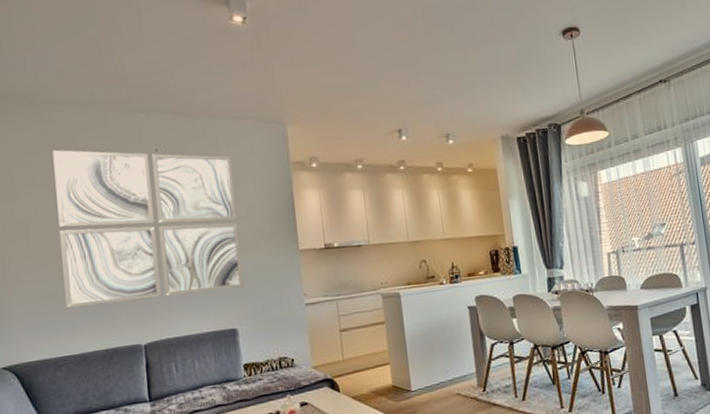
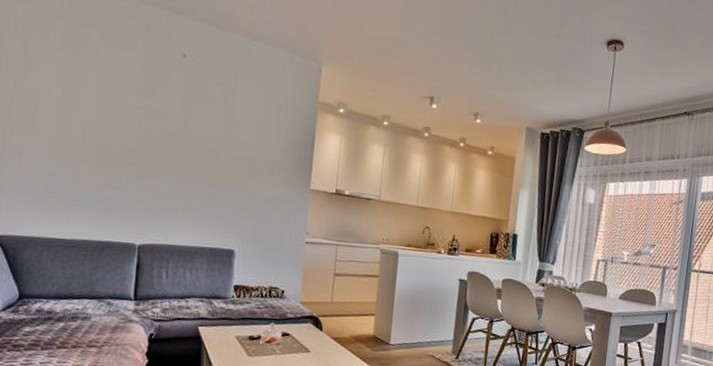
wall art: present [53,150,244,309] -> none [64,29,260,212]

